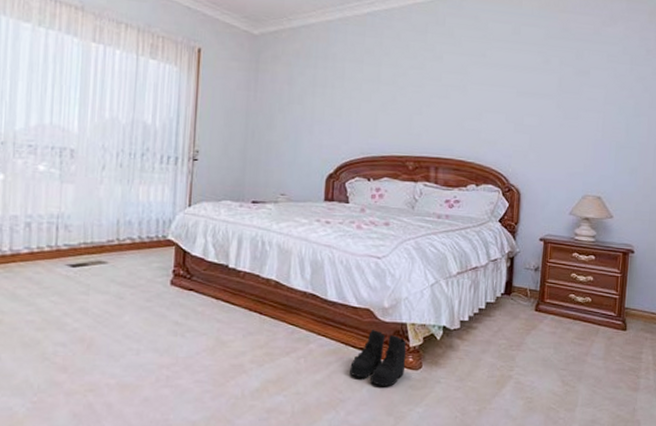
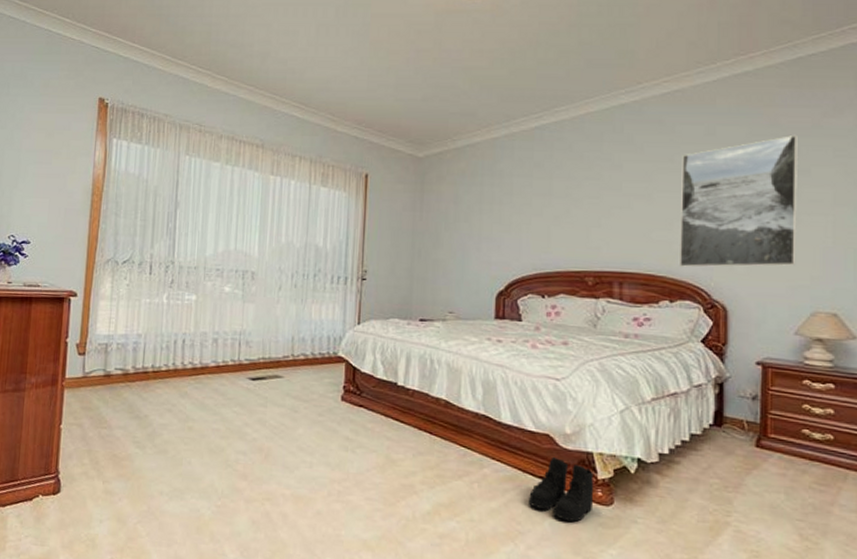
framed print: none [485,39,582,155] -> present [680,134,798,267]

